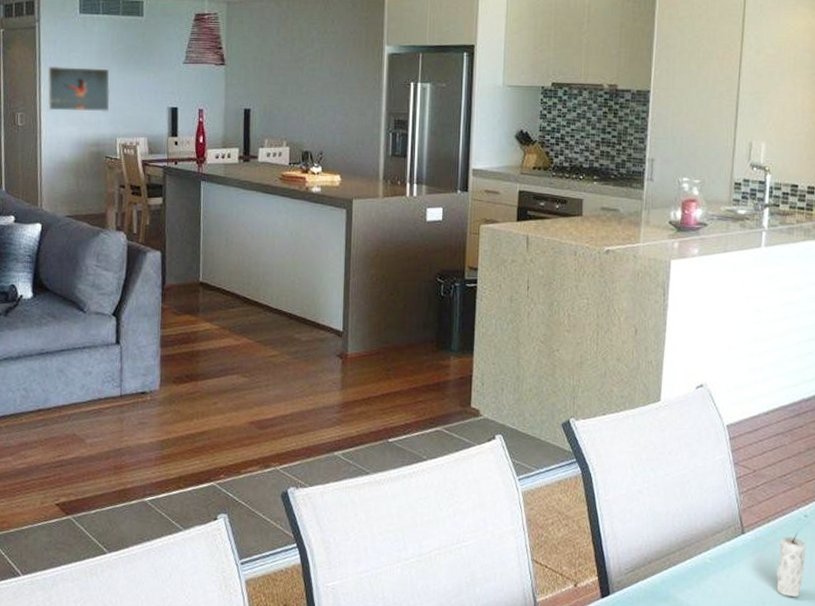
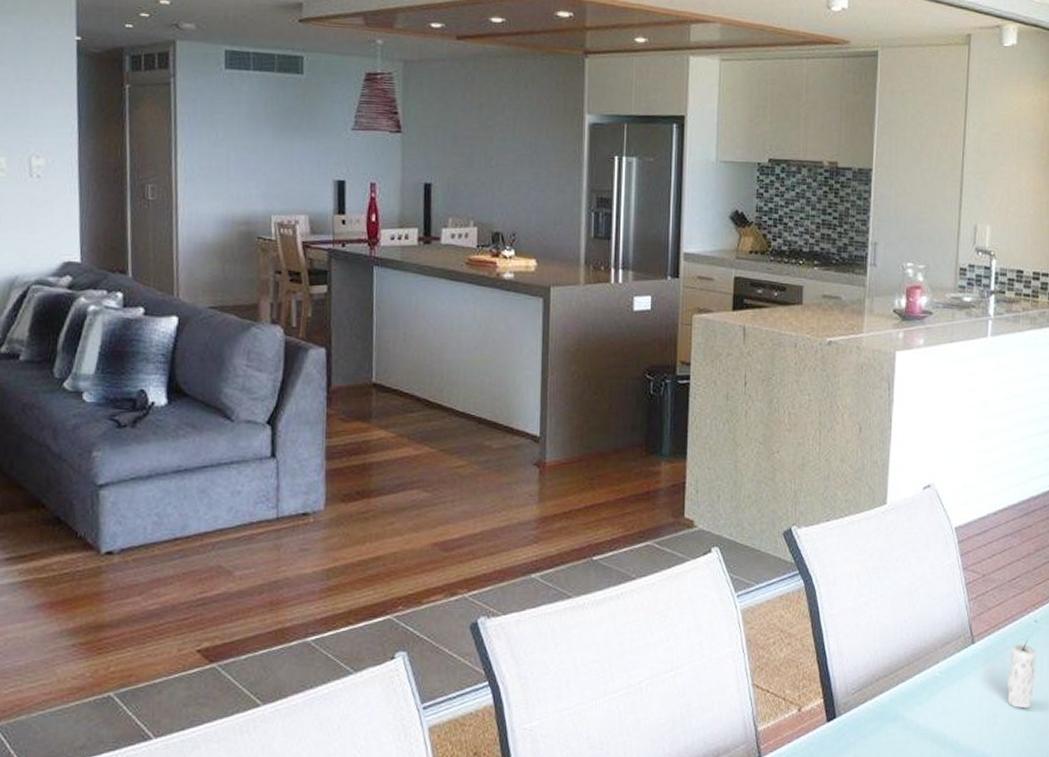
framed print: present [47,65,111,112] -> none [185,129,264,185]

